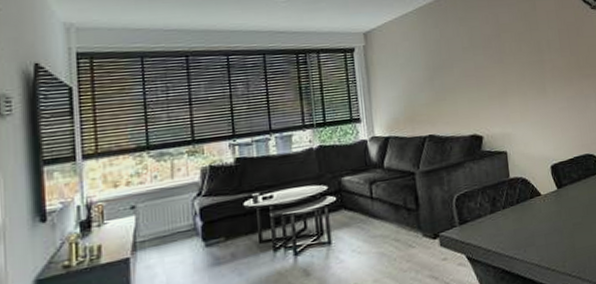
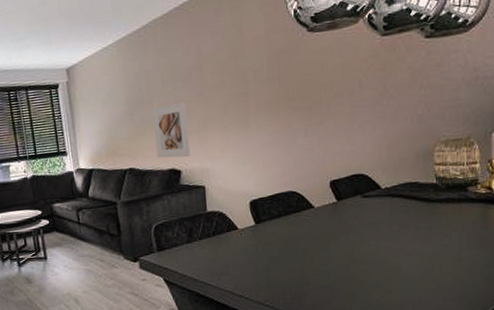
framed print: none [453,68,492,124] -> present [152,102,191,158]

